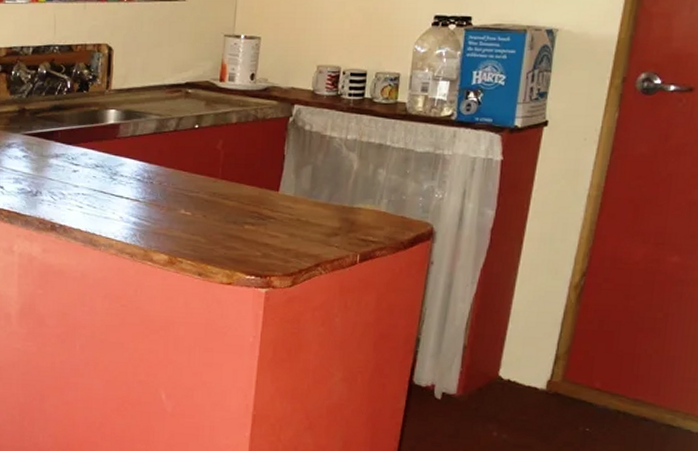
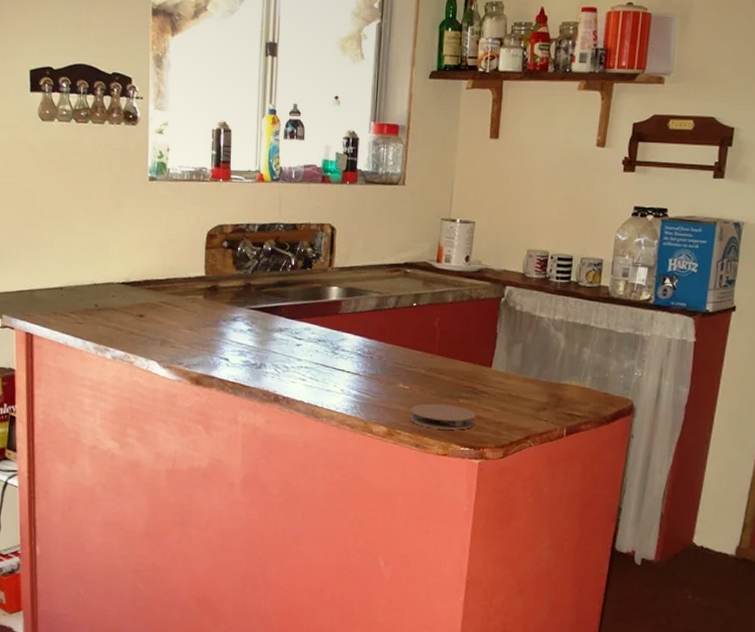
coaster: none [191,230,262,258] -> present [409,403,476,430]

